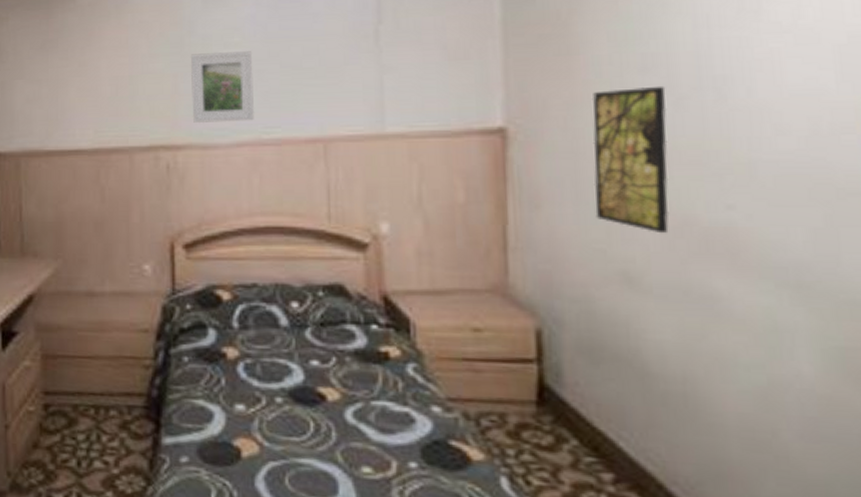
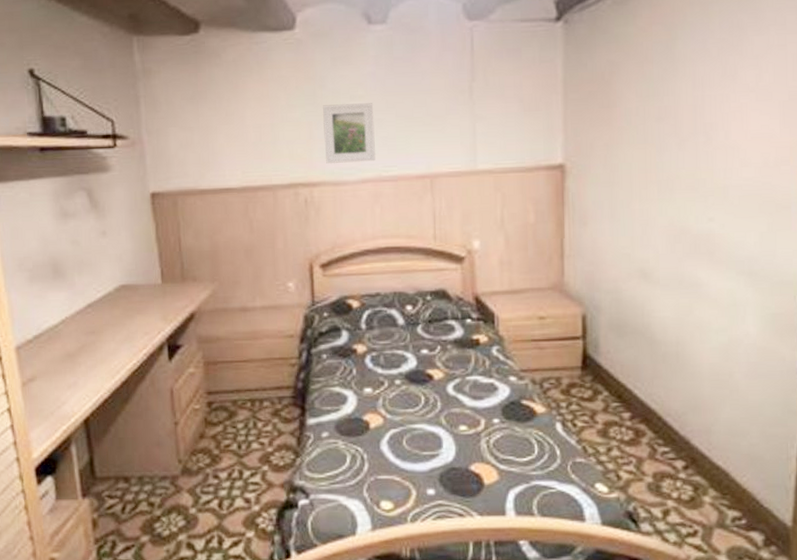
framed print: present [593,85,669,234] -> none [624,131,673,241]

